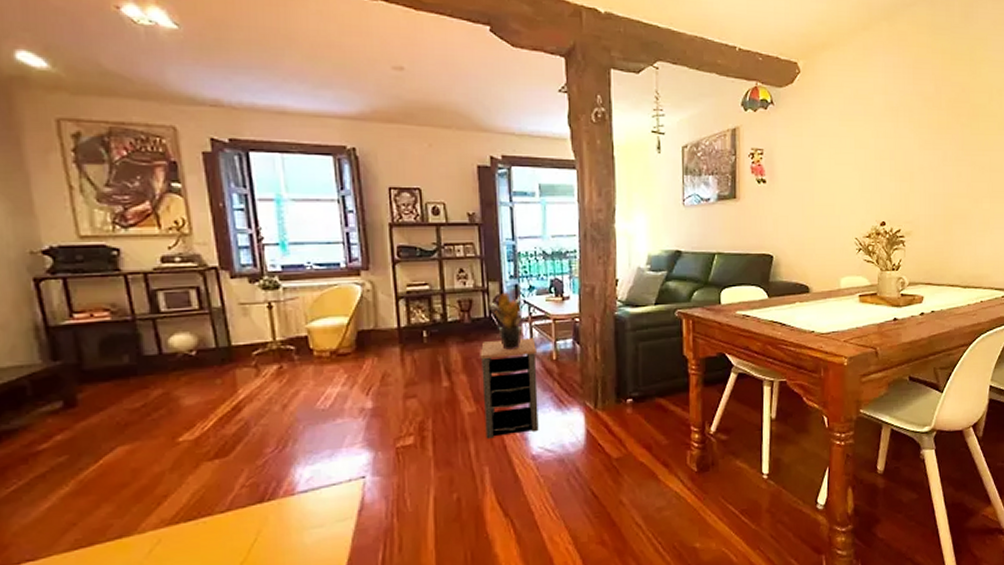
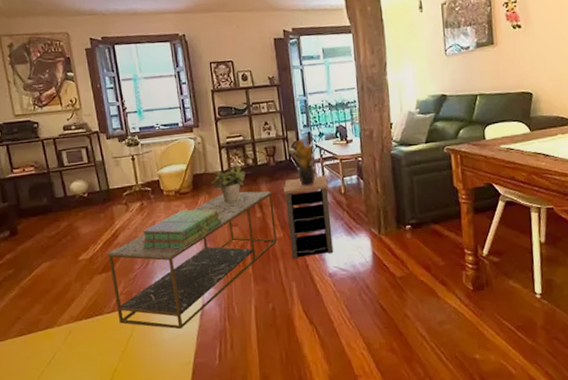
coffee table: none [225,354,467,530] -> present [108,191,277,330]
stack of books: none [275,375,395,427] -> present [140,209,222,250]
potted plant: none [381,321,431,367] -> present [210,165,246,202]

